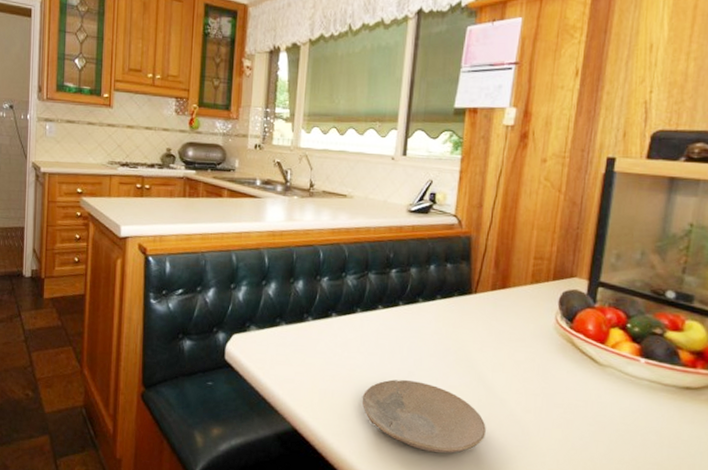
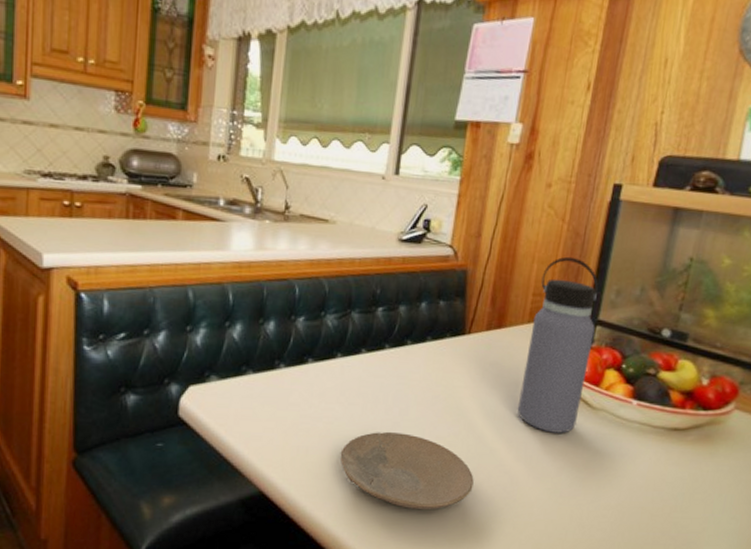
water bottle: none [524,223,599,388] -> present [517,256,599,433]

